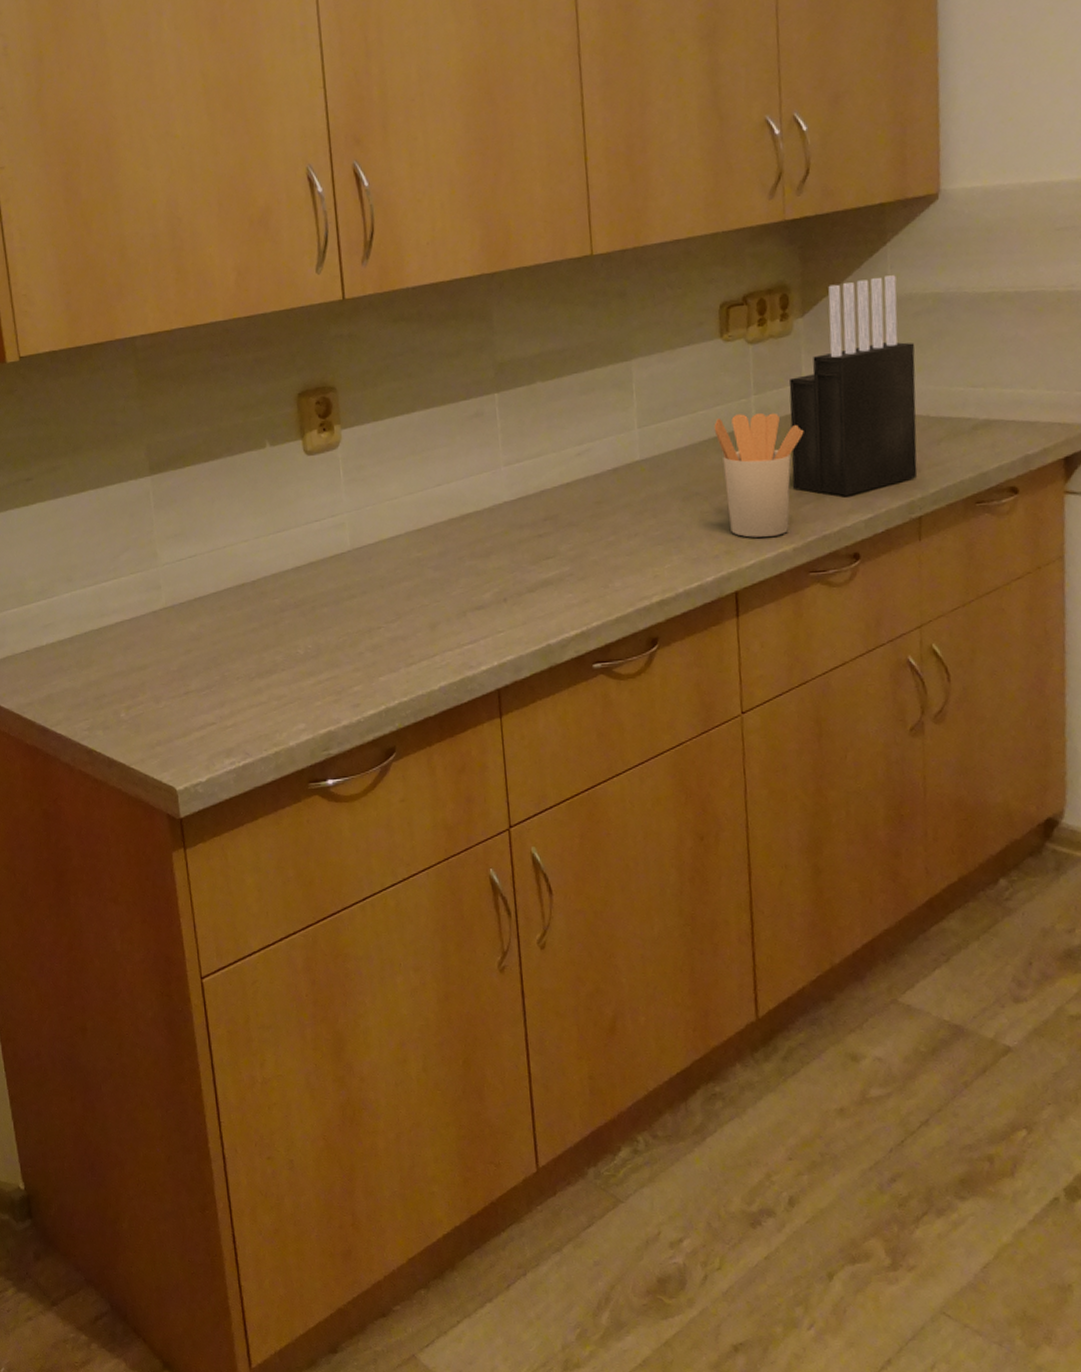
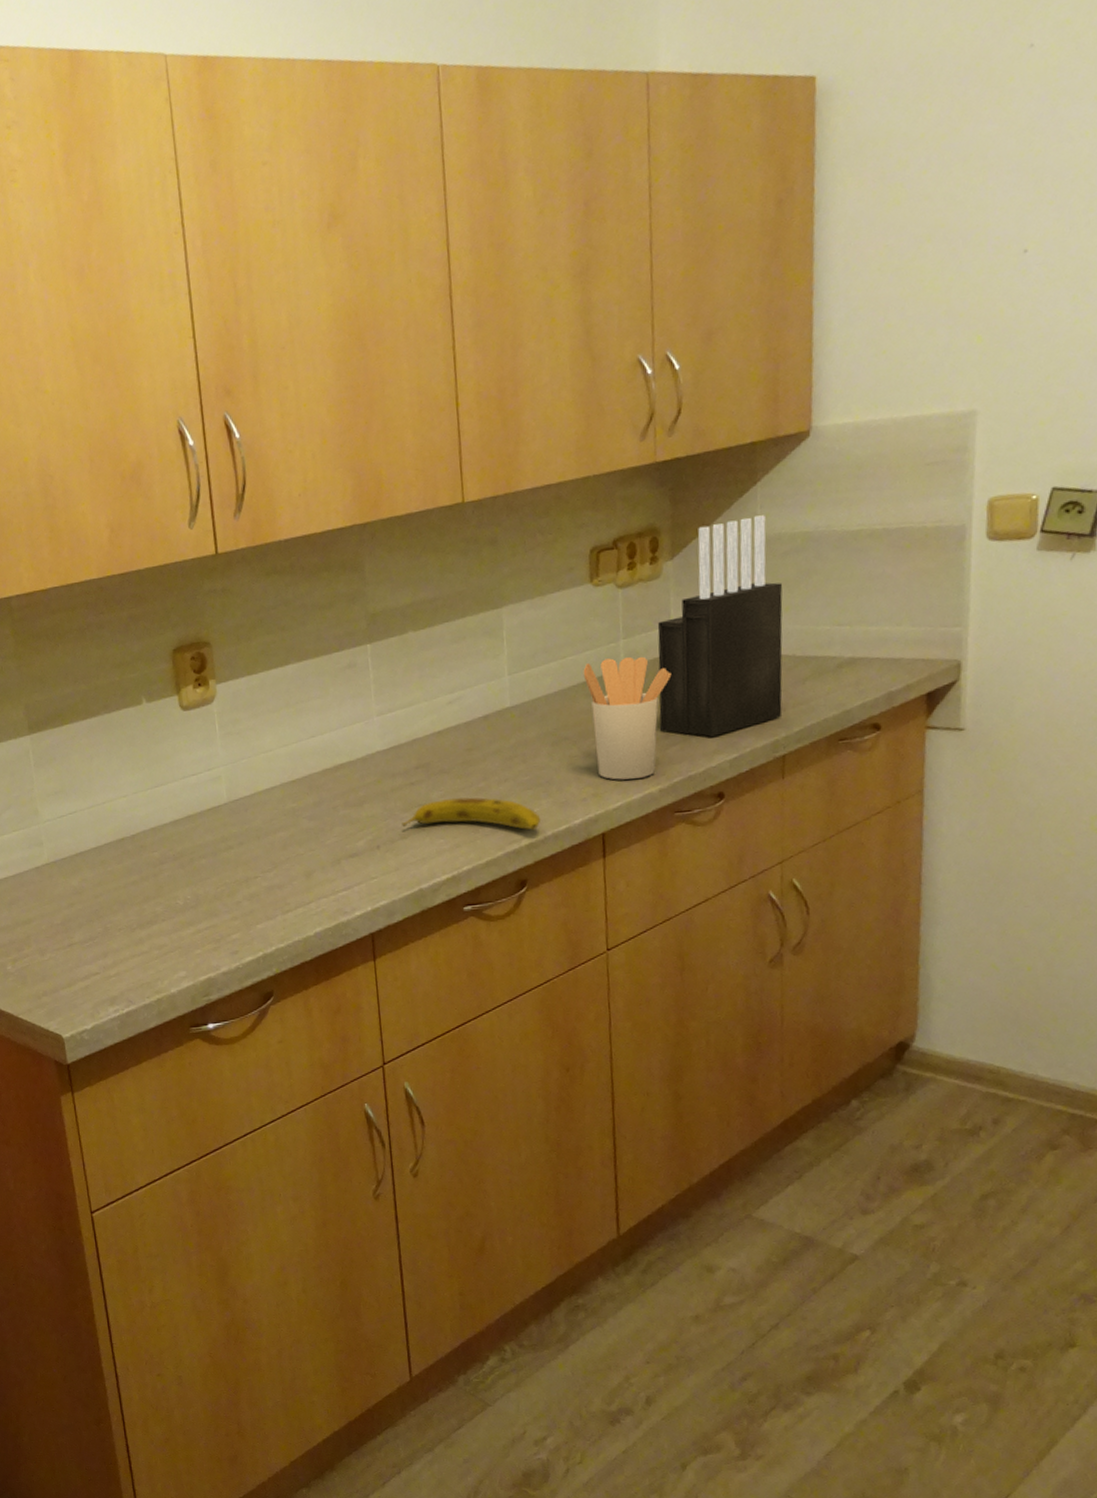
fruit: none [529,551,671,587] -> present [402,797,540,830]

